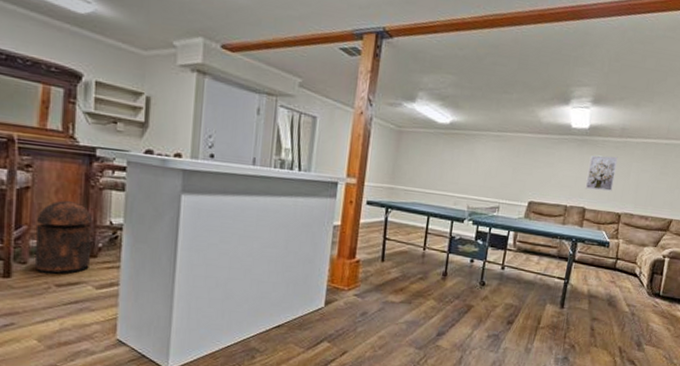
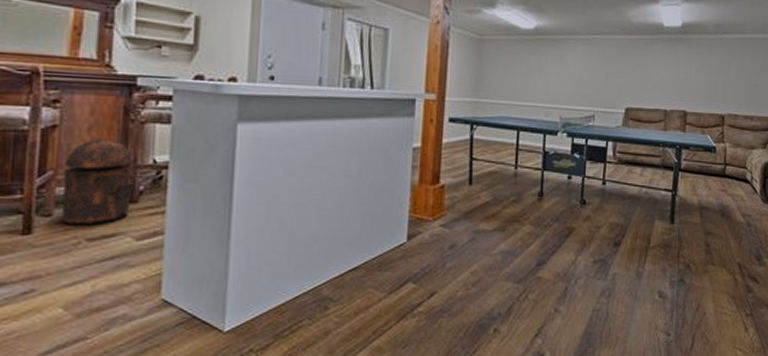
wall art: present [585,154,618,192] -> none [684,53,715,93]

